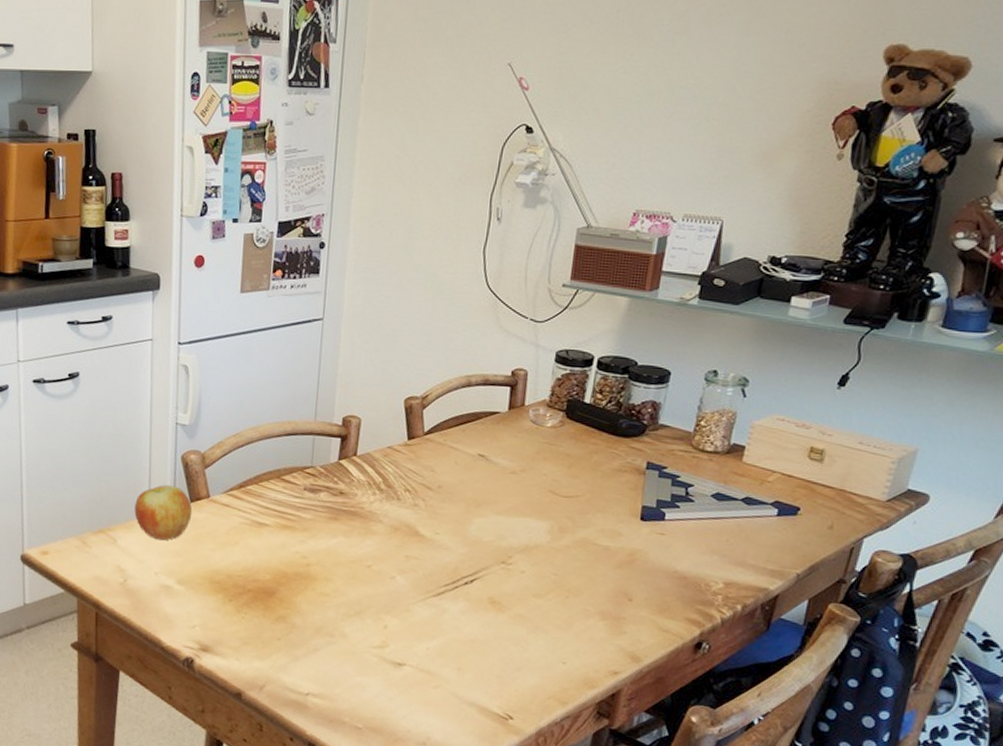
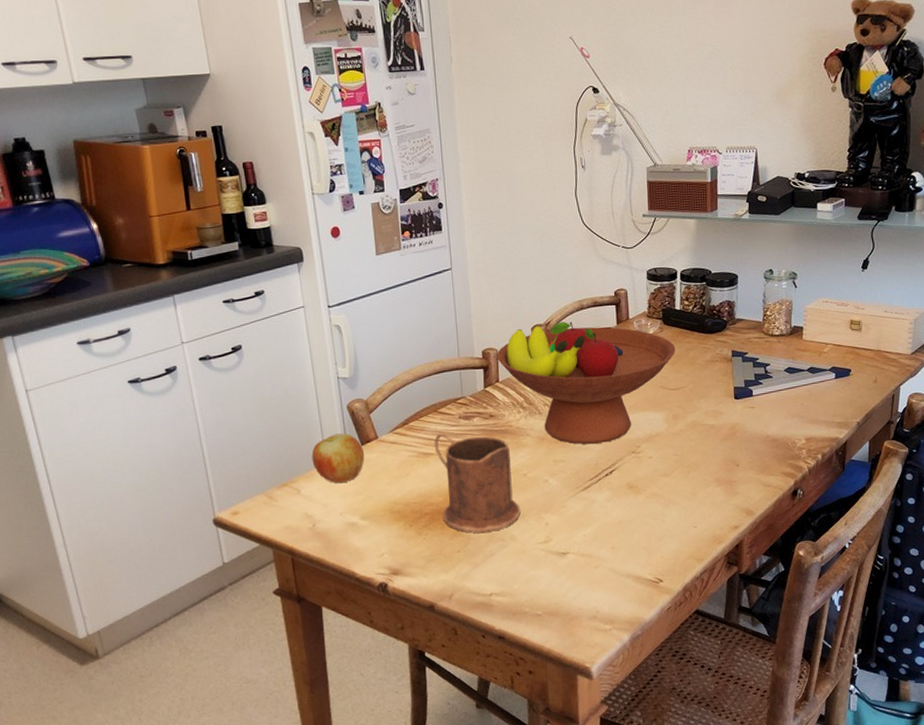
mug: none [268,503,358,624] -> present [434,433,521,533]
fruit bowl: none [358,397,577,546] -> present [496,321,676,445]

